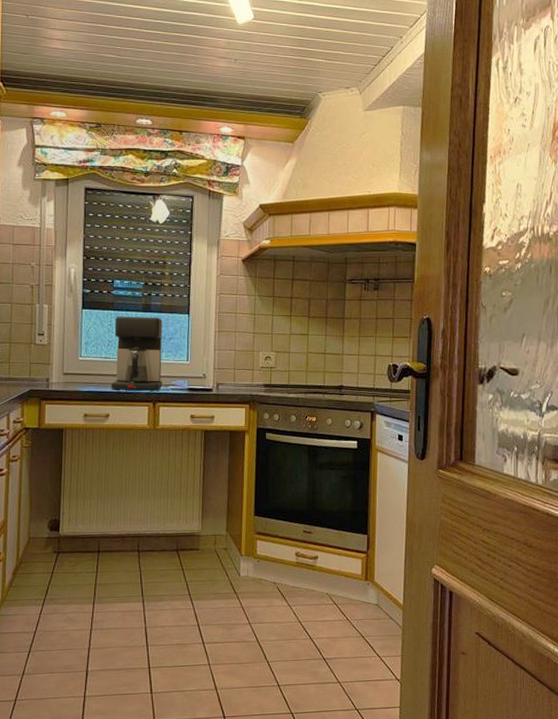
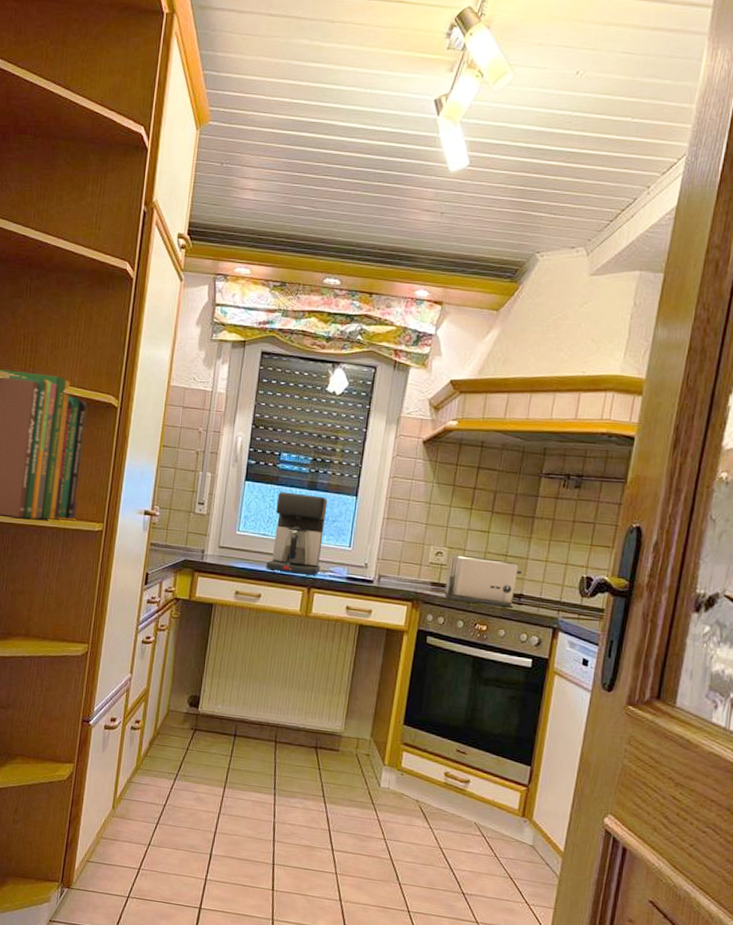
toaster: none [276,357,339,400] -> present [444,553,522,609]

